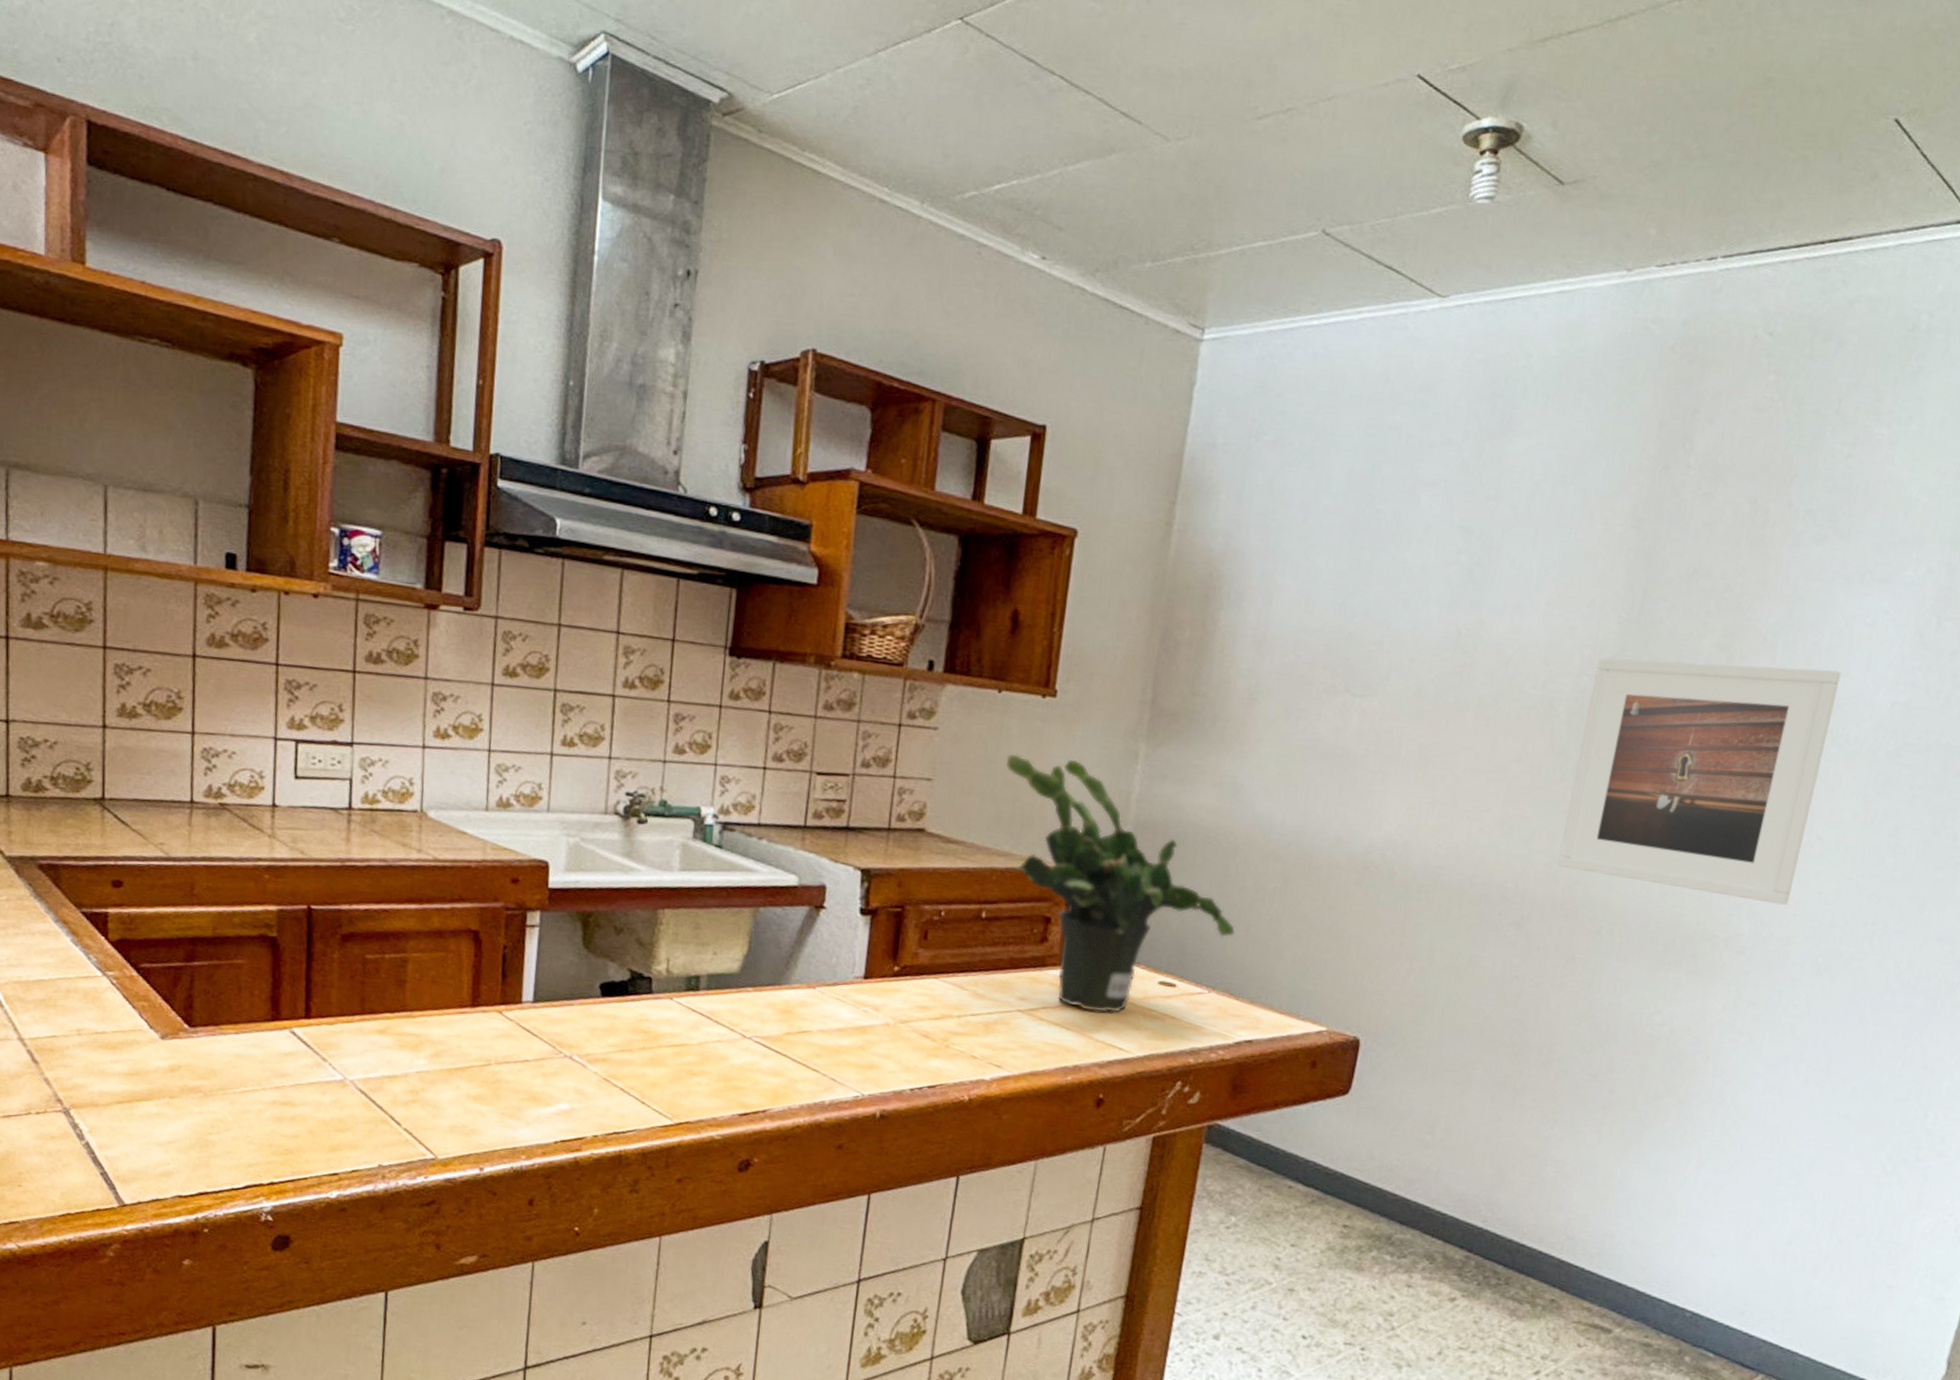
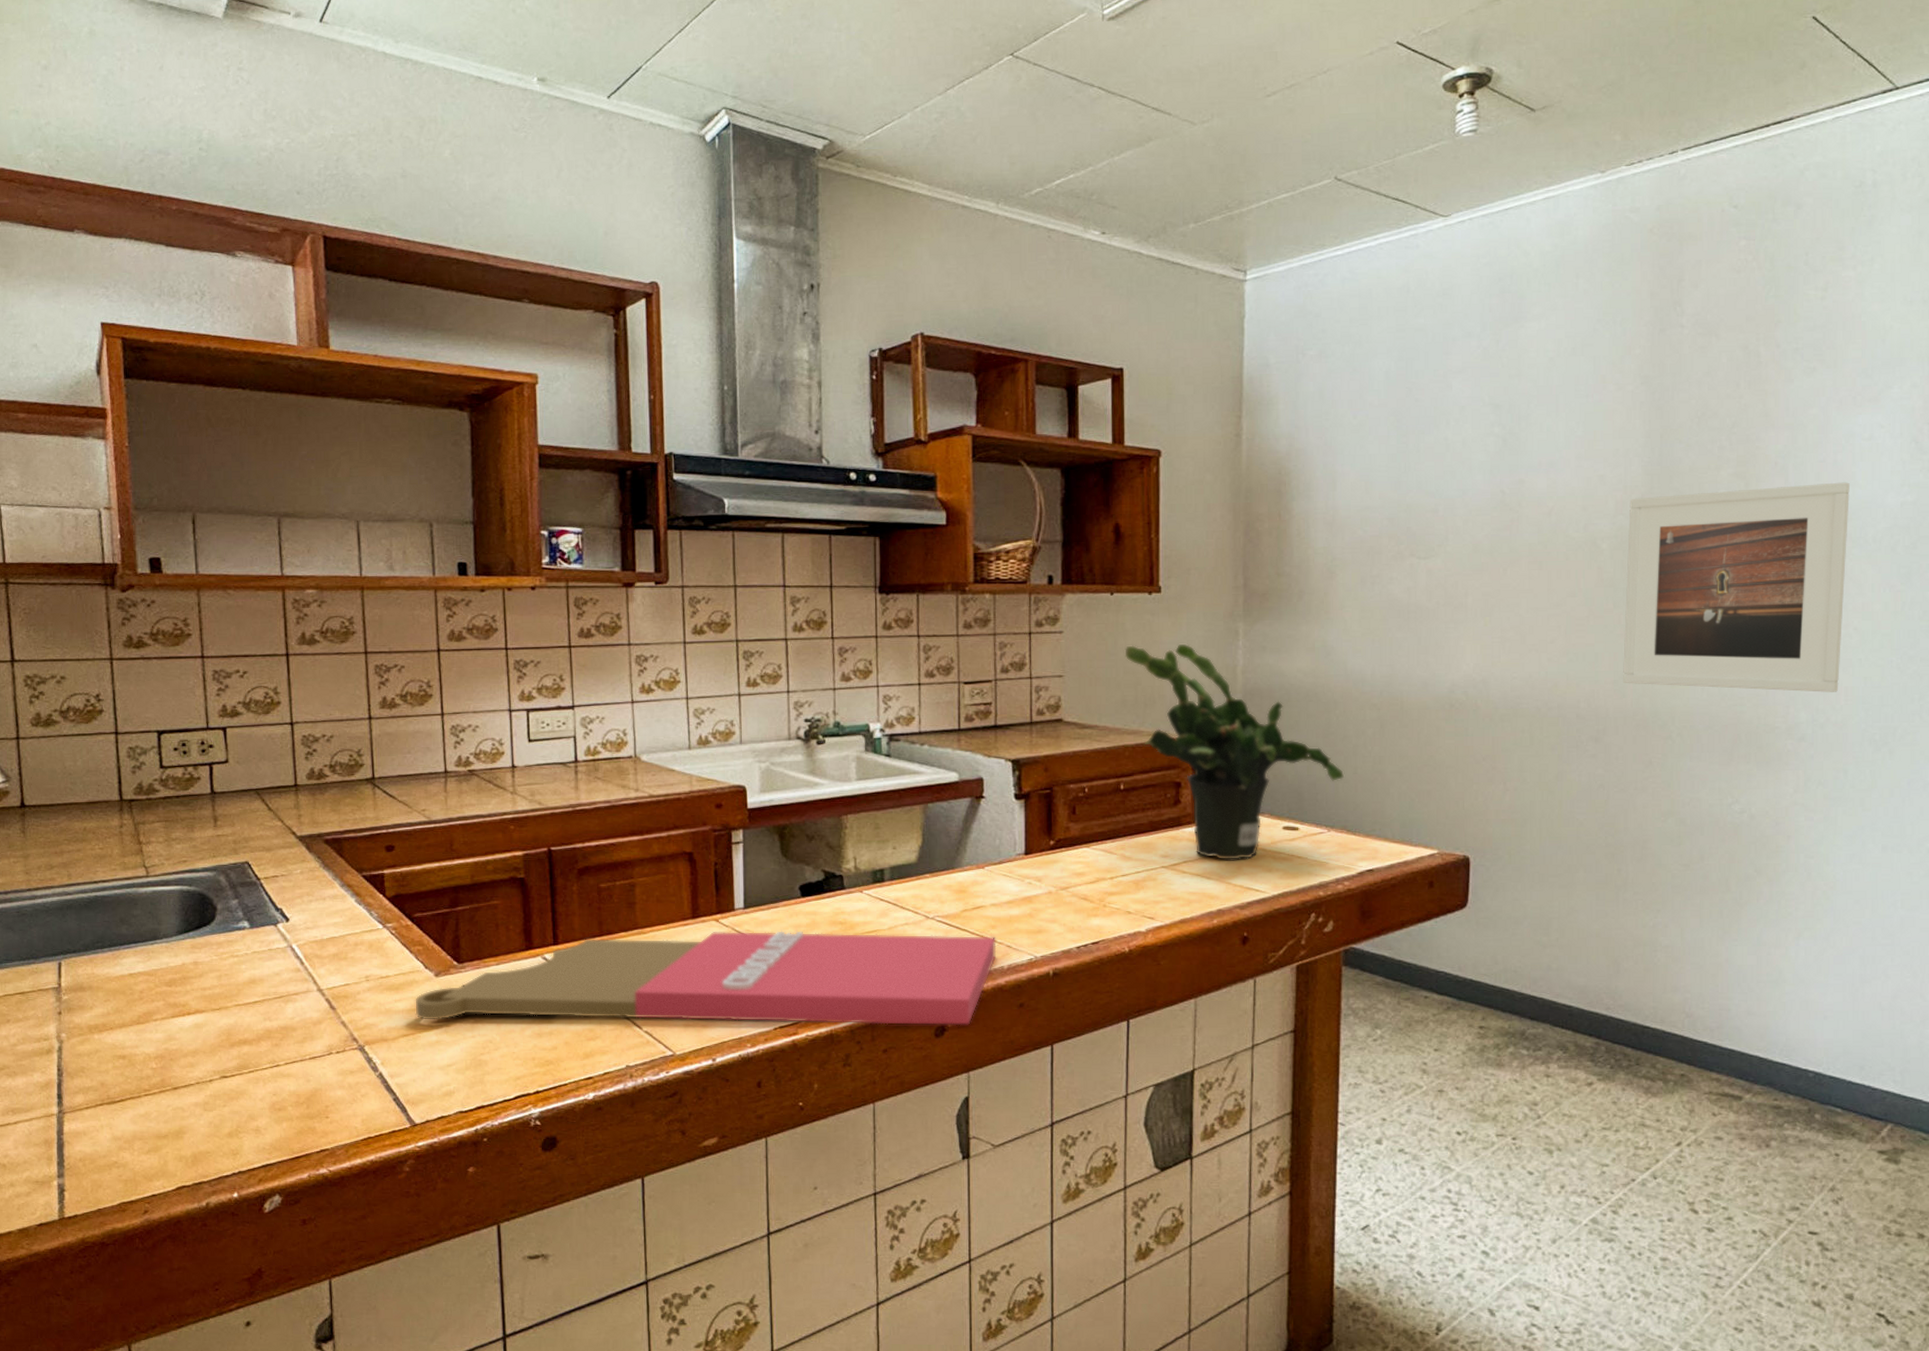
cutting board: none [133,1016,820,1162] -> present [415,931,997,1025]

